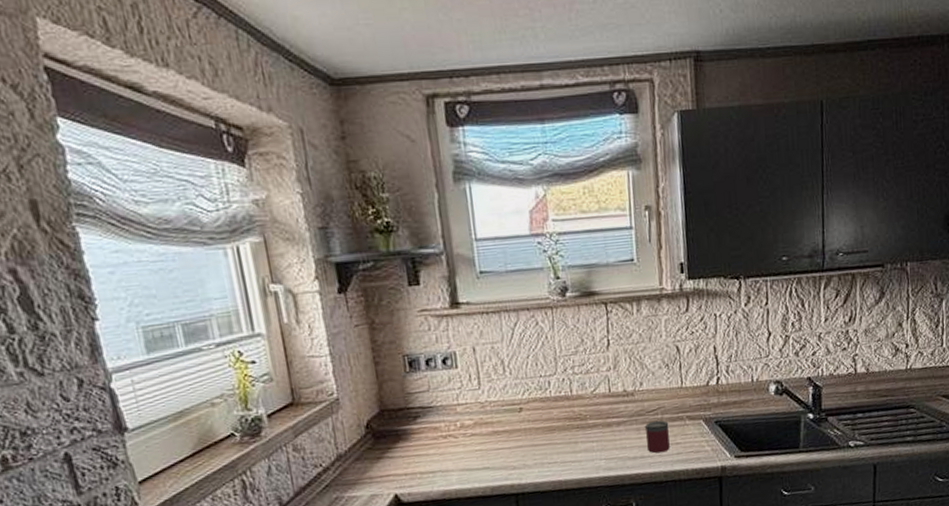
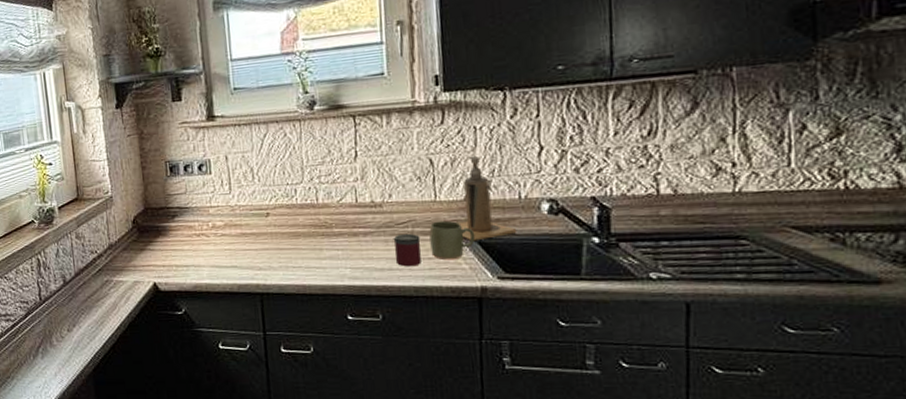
mug: none [676,405,717,443] -> present [429,220,476,259]
soap dispenser: none [702,342,750,424] -> present [458,155,517,242]

